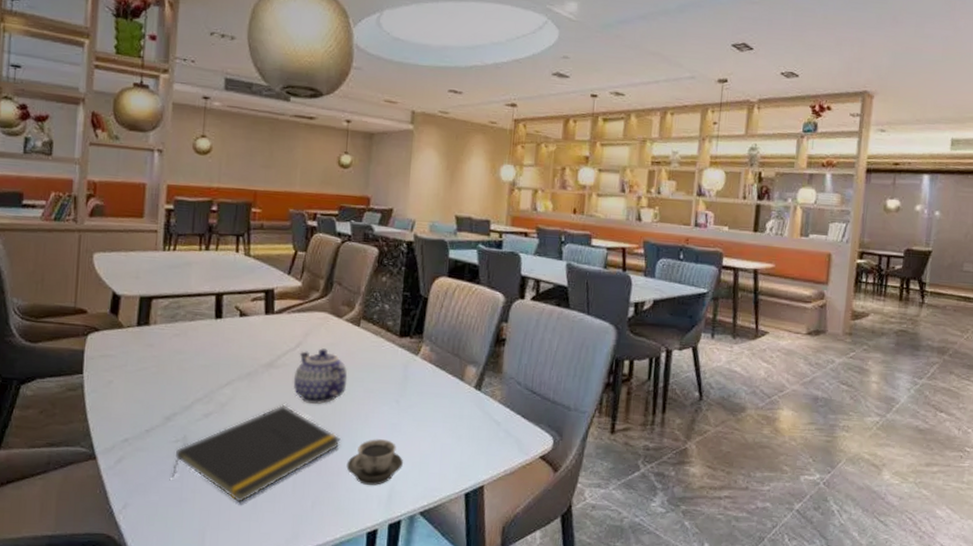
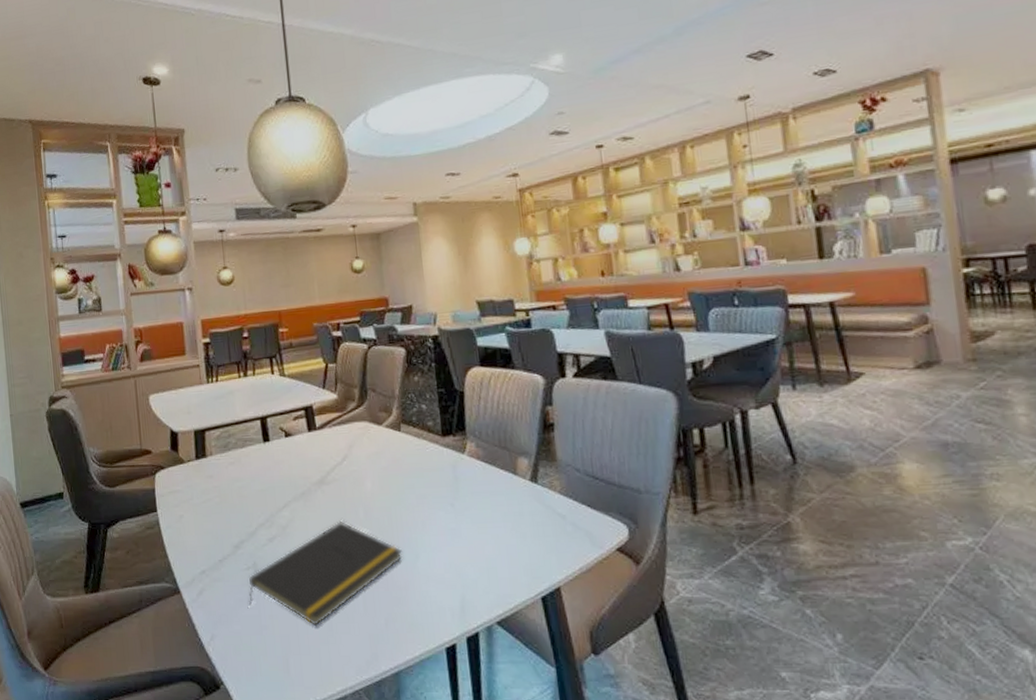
teapot: present [293,348,348,404] -> none [345,458,399,517]
cup: present [346,439,403,485] -> none [412,546,470,597]

